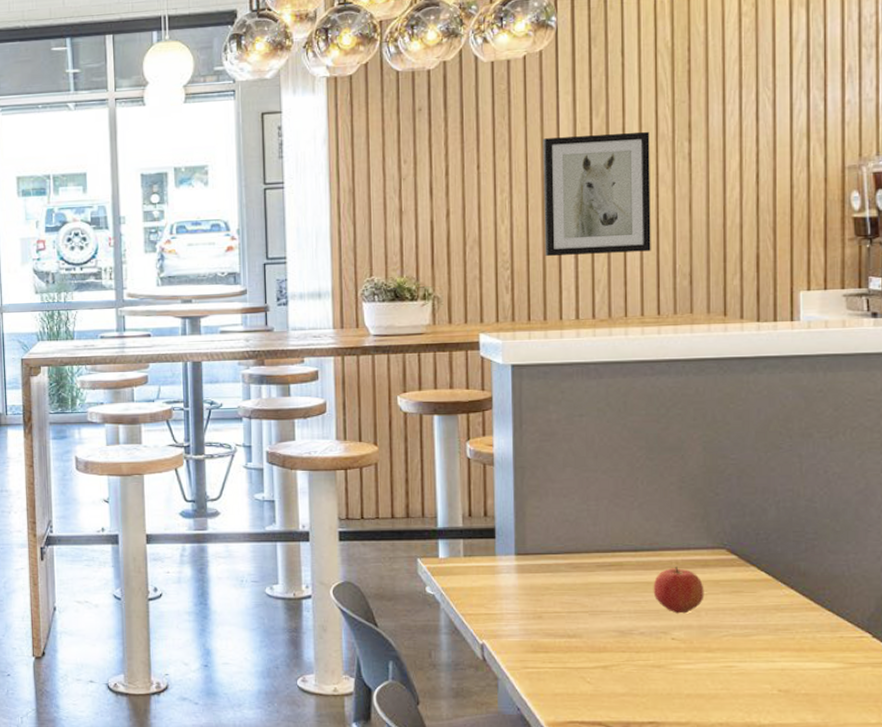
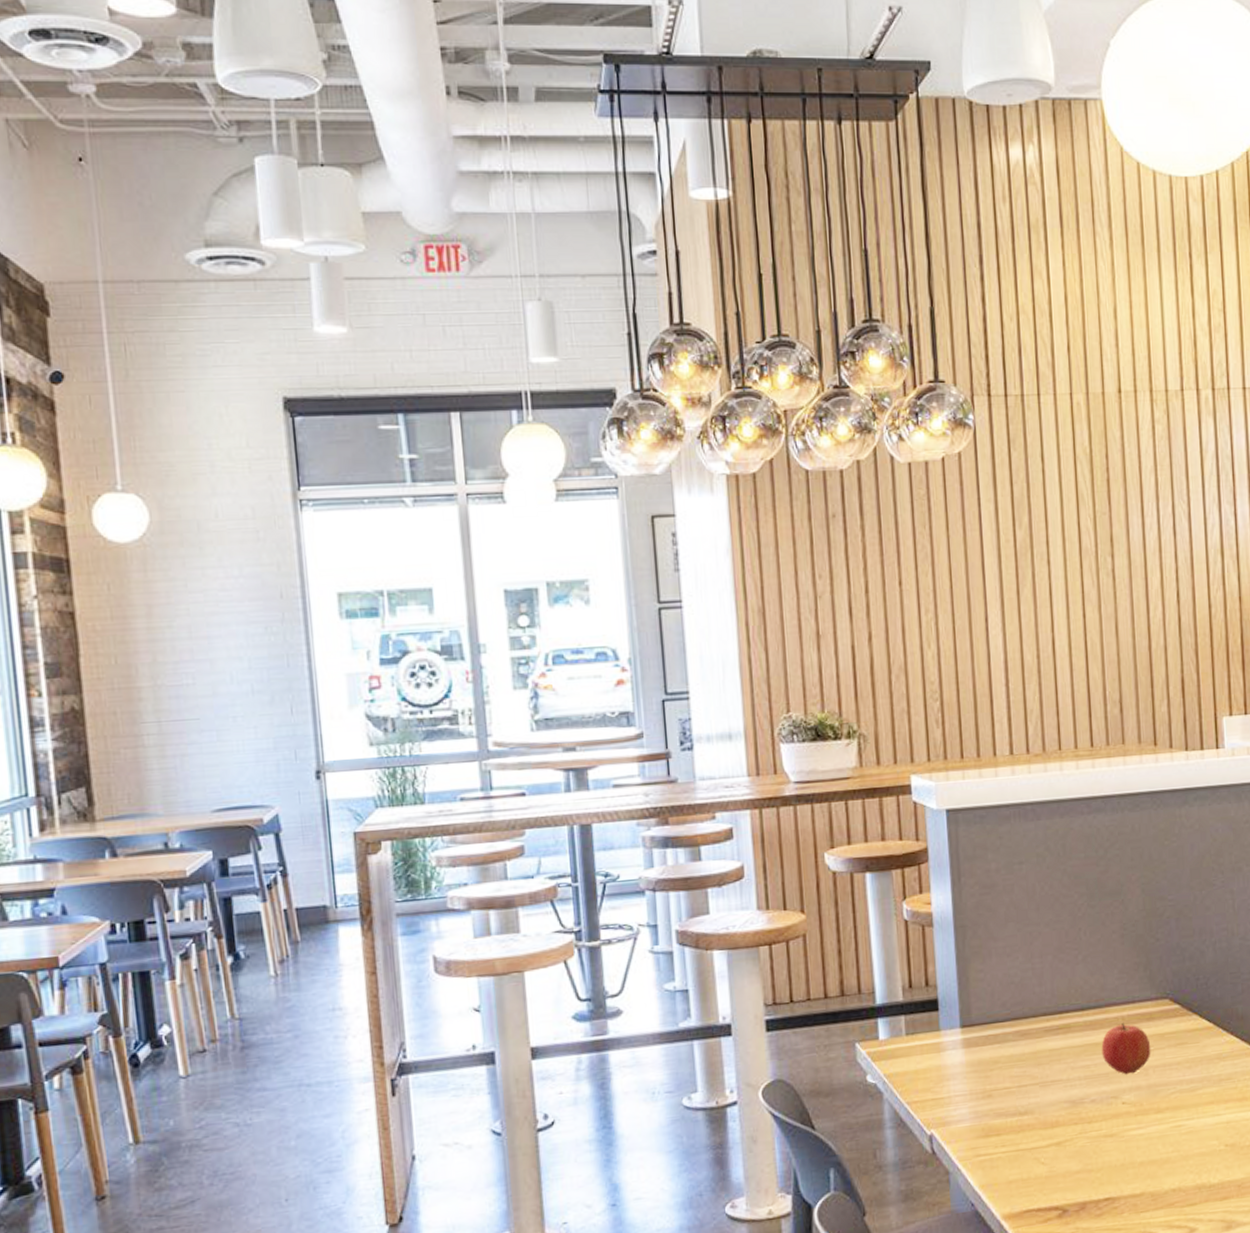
wall art: present [543,131,651,256] -> none [966,545,1081,684]

